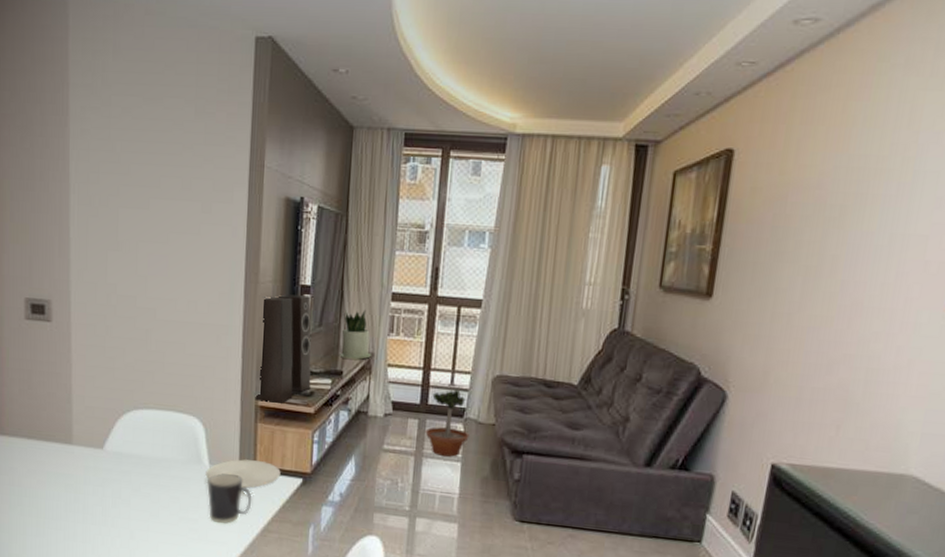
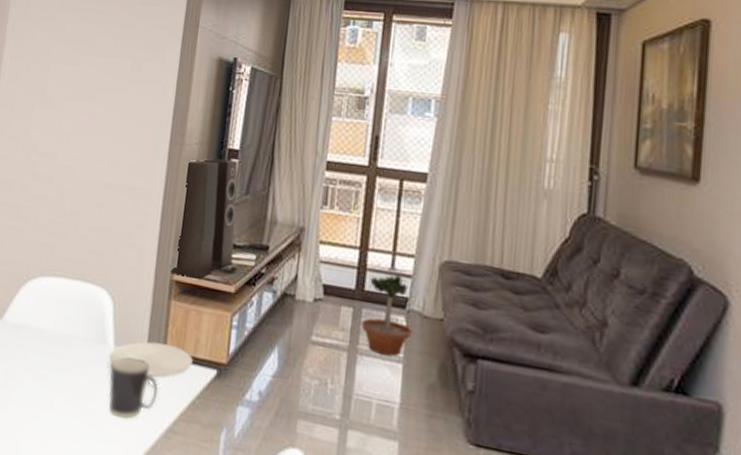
planter: present [340,309,372,360] -> none [266,178,303,235]

